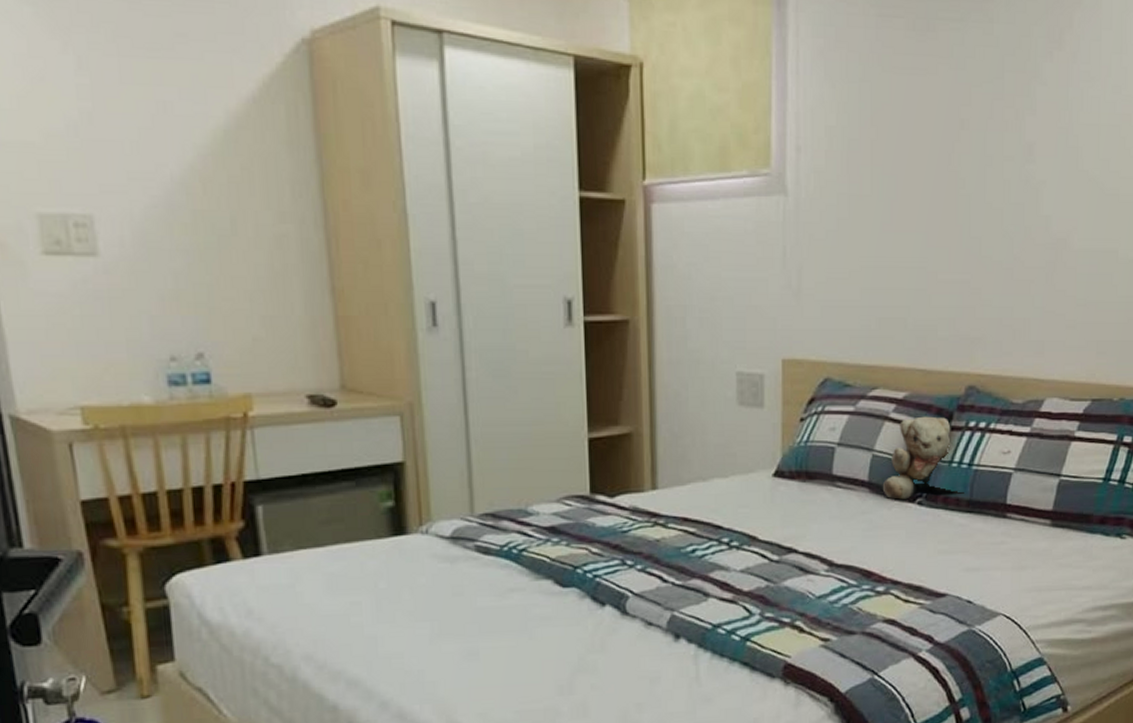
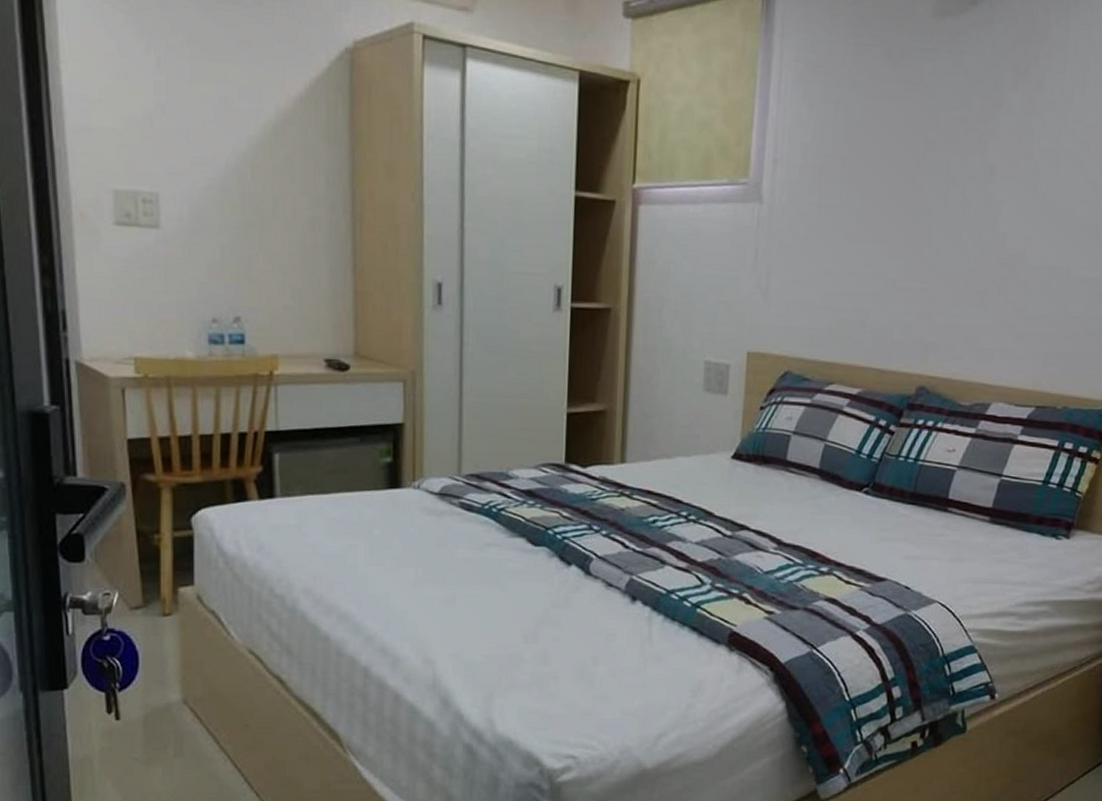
teddy bear: present [882,416,964,500] -> none [832,412,909,488]

